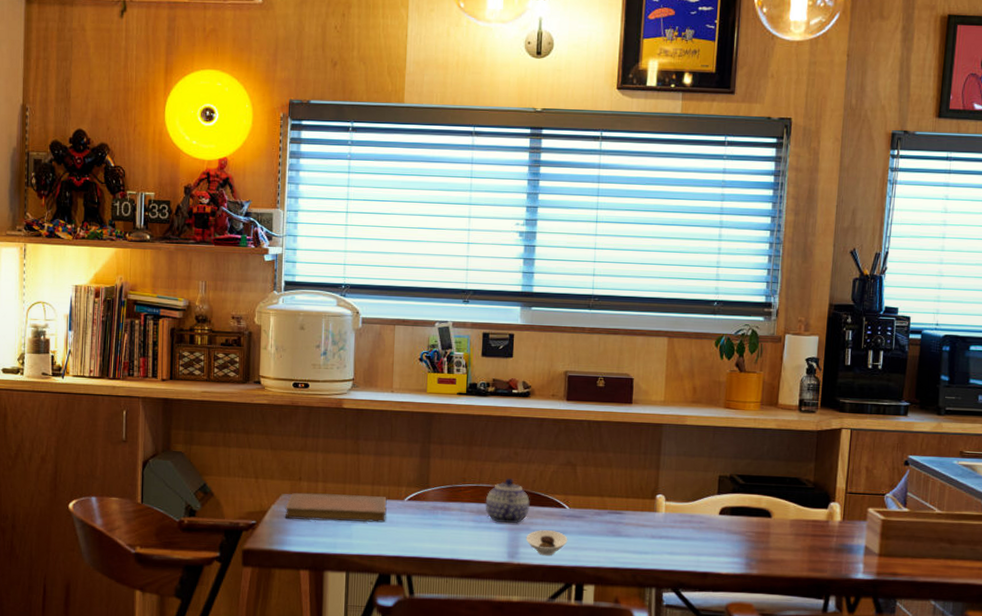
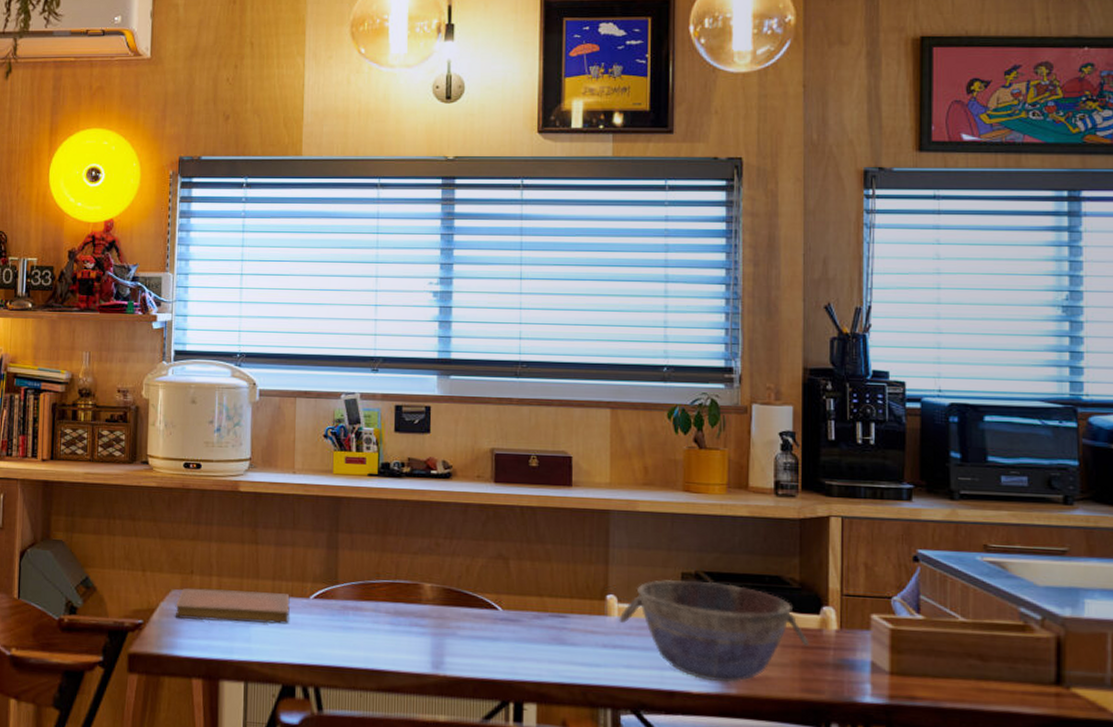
teapot: present [485,477,530,524] -> none [403,572,455,628]
saucer: present [526,530,568,556] -> none [452,635,502,667]
bowl: none [665,481,818,565] -> present [619,579,810,683]

